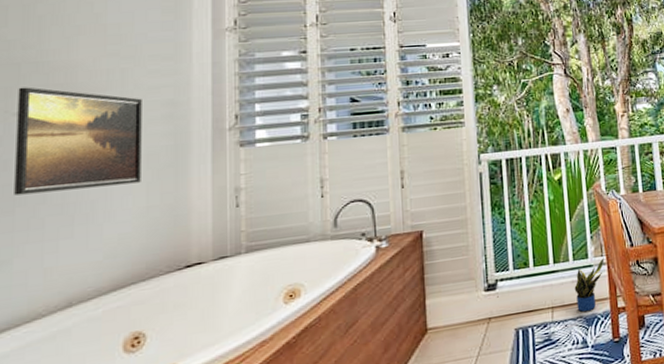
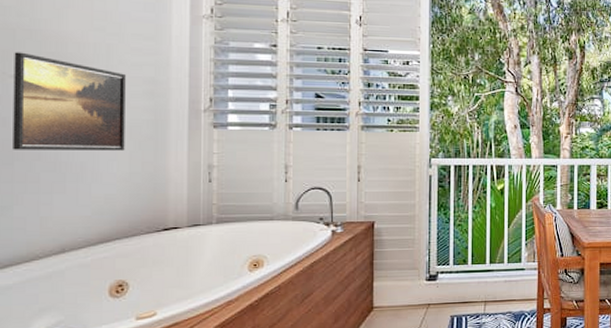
potted plant: present [574,258,605,312] -> none [506,263,536,309]

